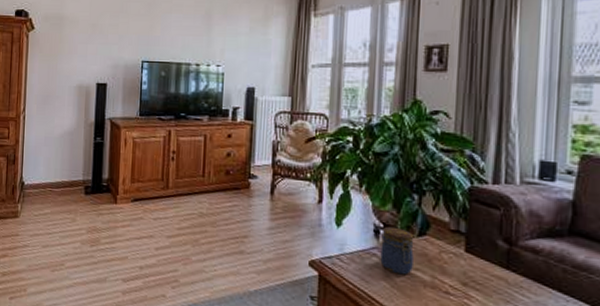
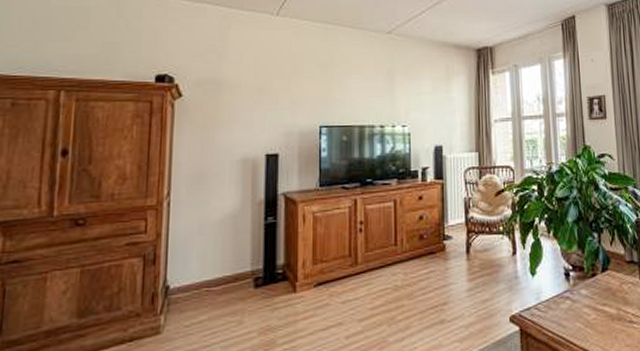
jar: present [380,226,414,275] -> none [571,267,601,313]

